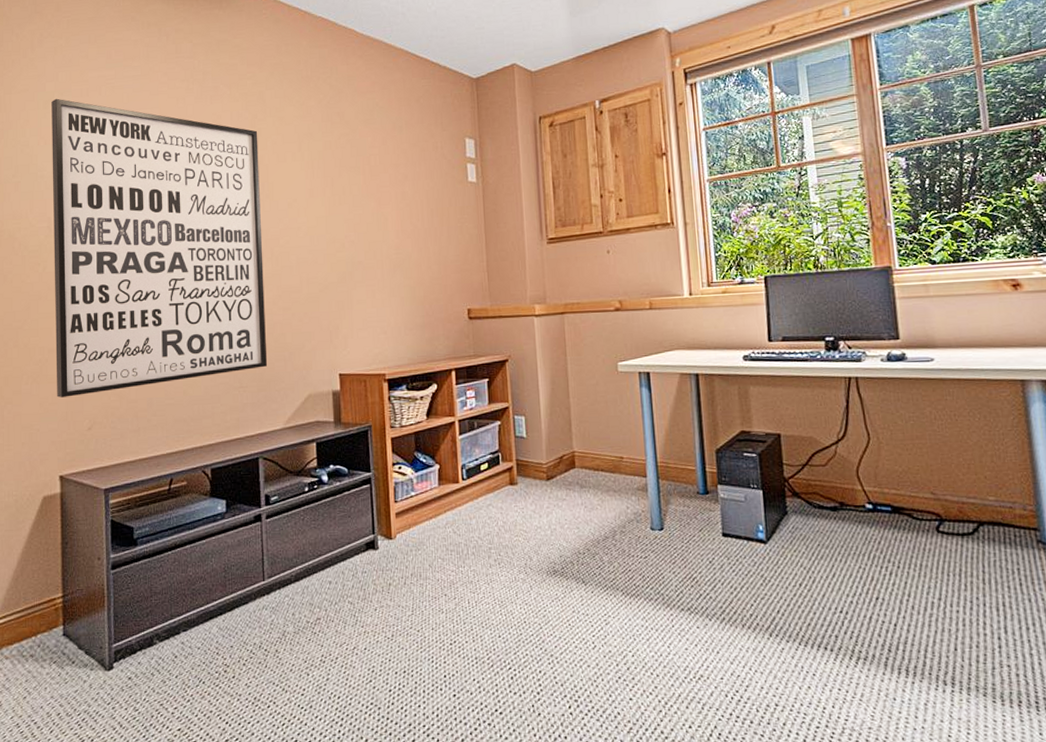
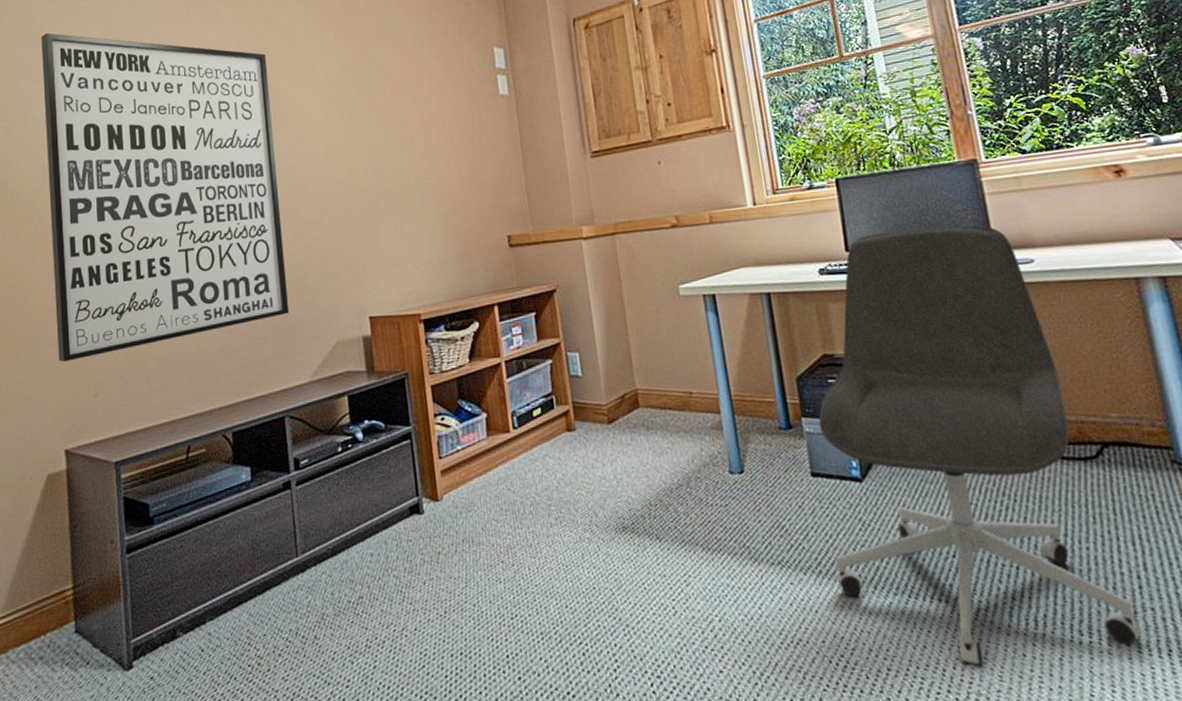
office chair: none [732,325,998,708] -> present [818,225,1142,669]

